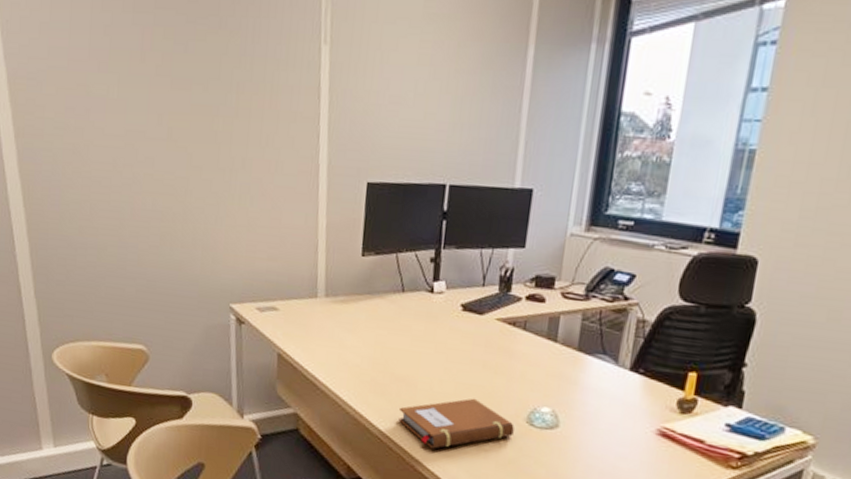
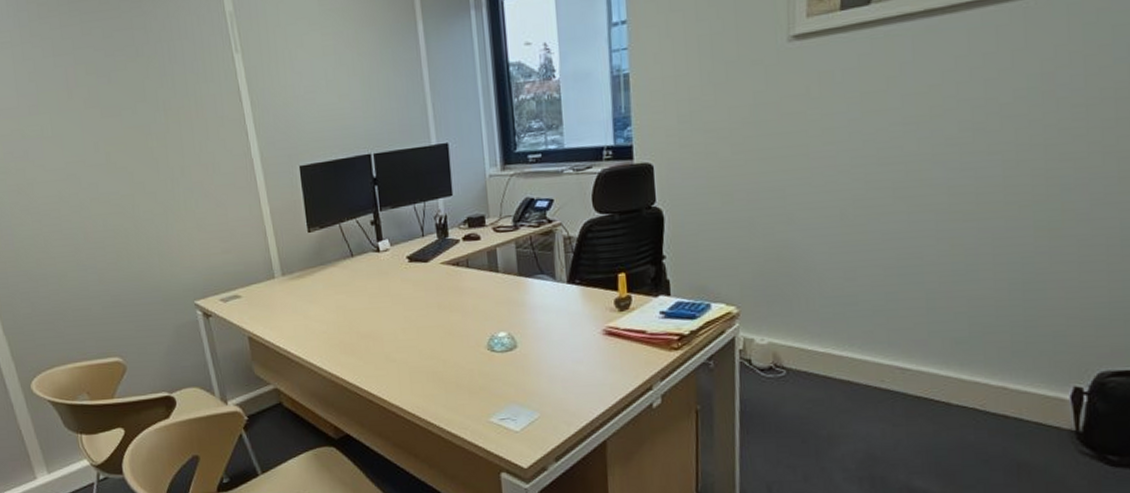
notebook: present [398,398,515,449] -> none [370,338,479,393]

